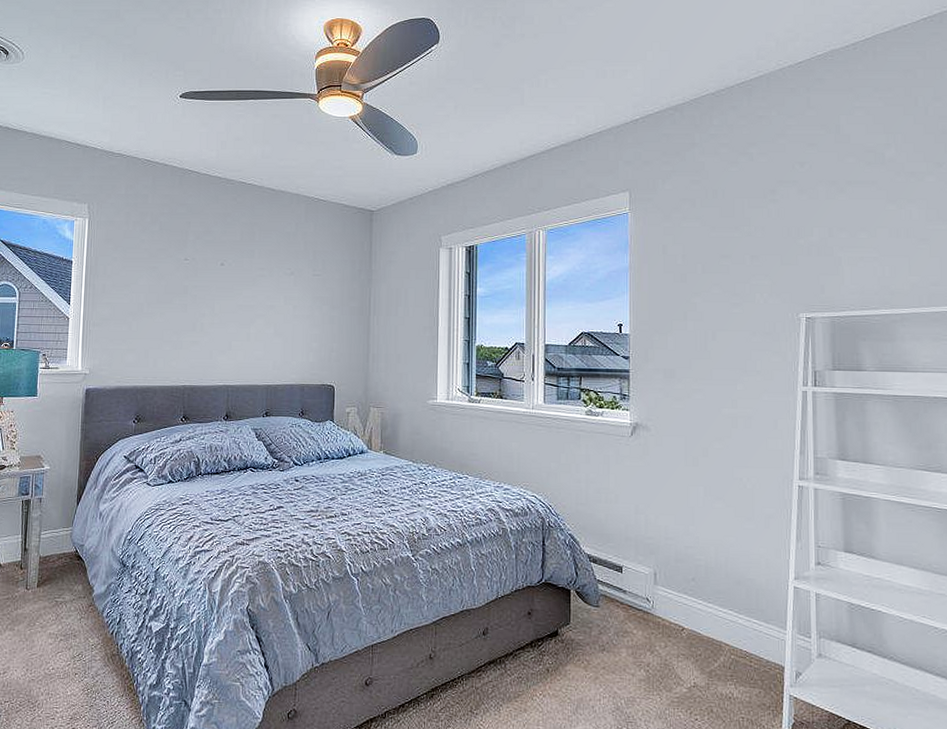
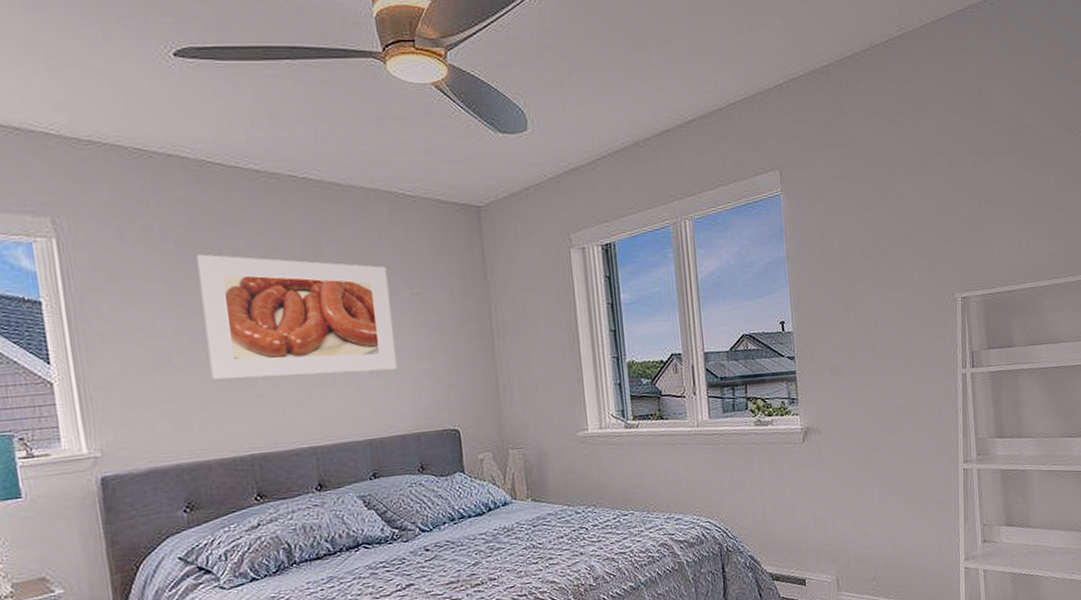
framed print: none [167,235,298,332] -> present [196,254,397,380]

